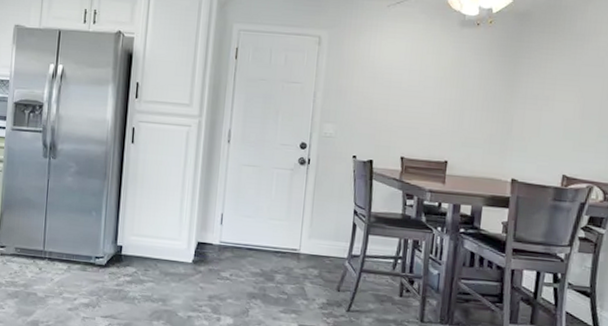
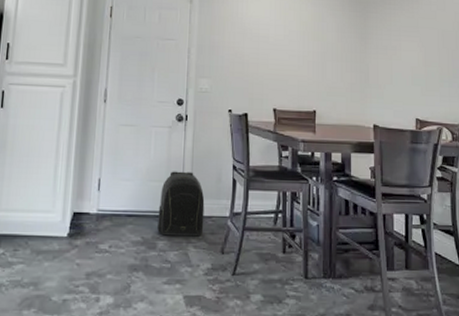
backpack: none [276,211,324,274] -> present [157,171,205,237]

